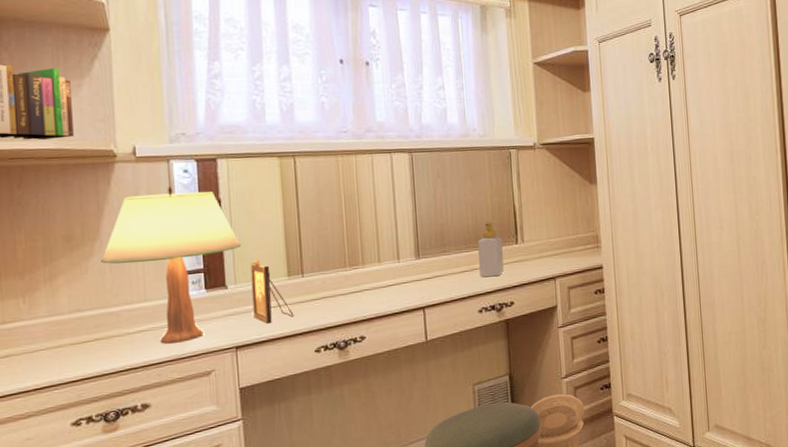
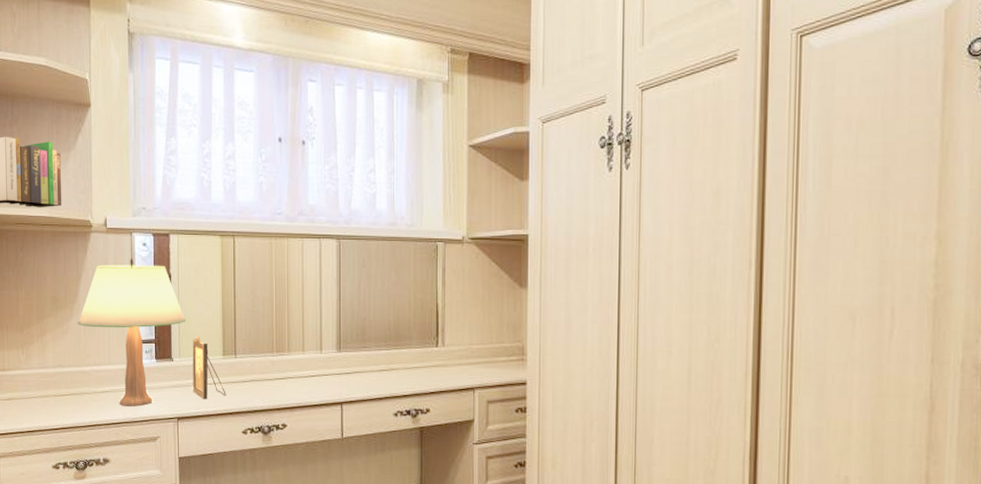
soap bottle: present [478,221,504,278] -> none [398,320,422,380]

